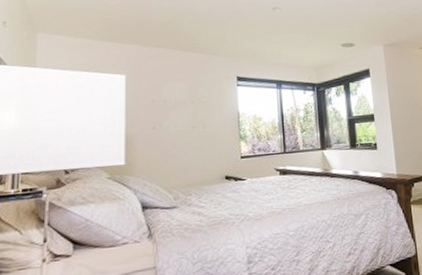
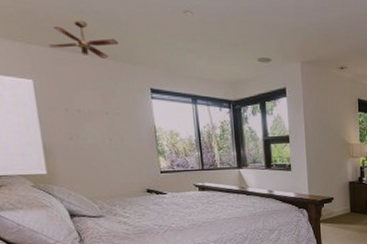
ceiling fan: none [145,21,210,53] -> present [48,20,118,58]

